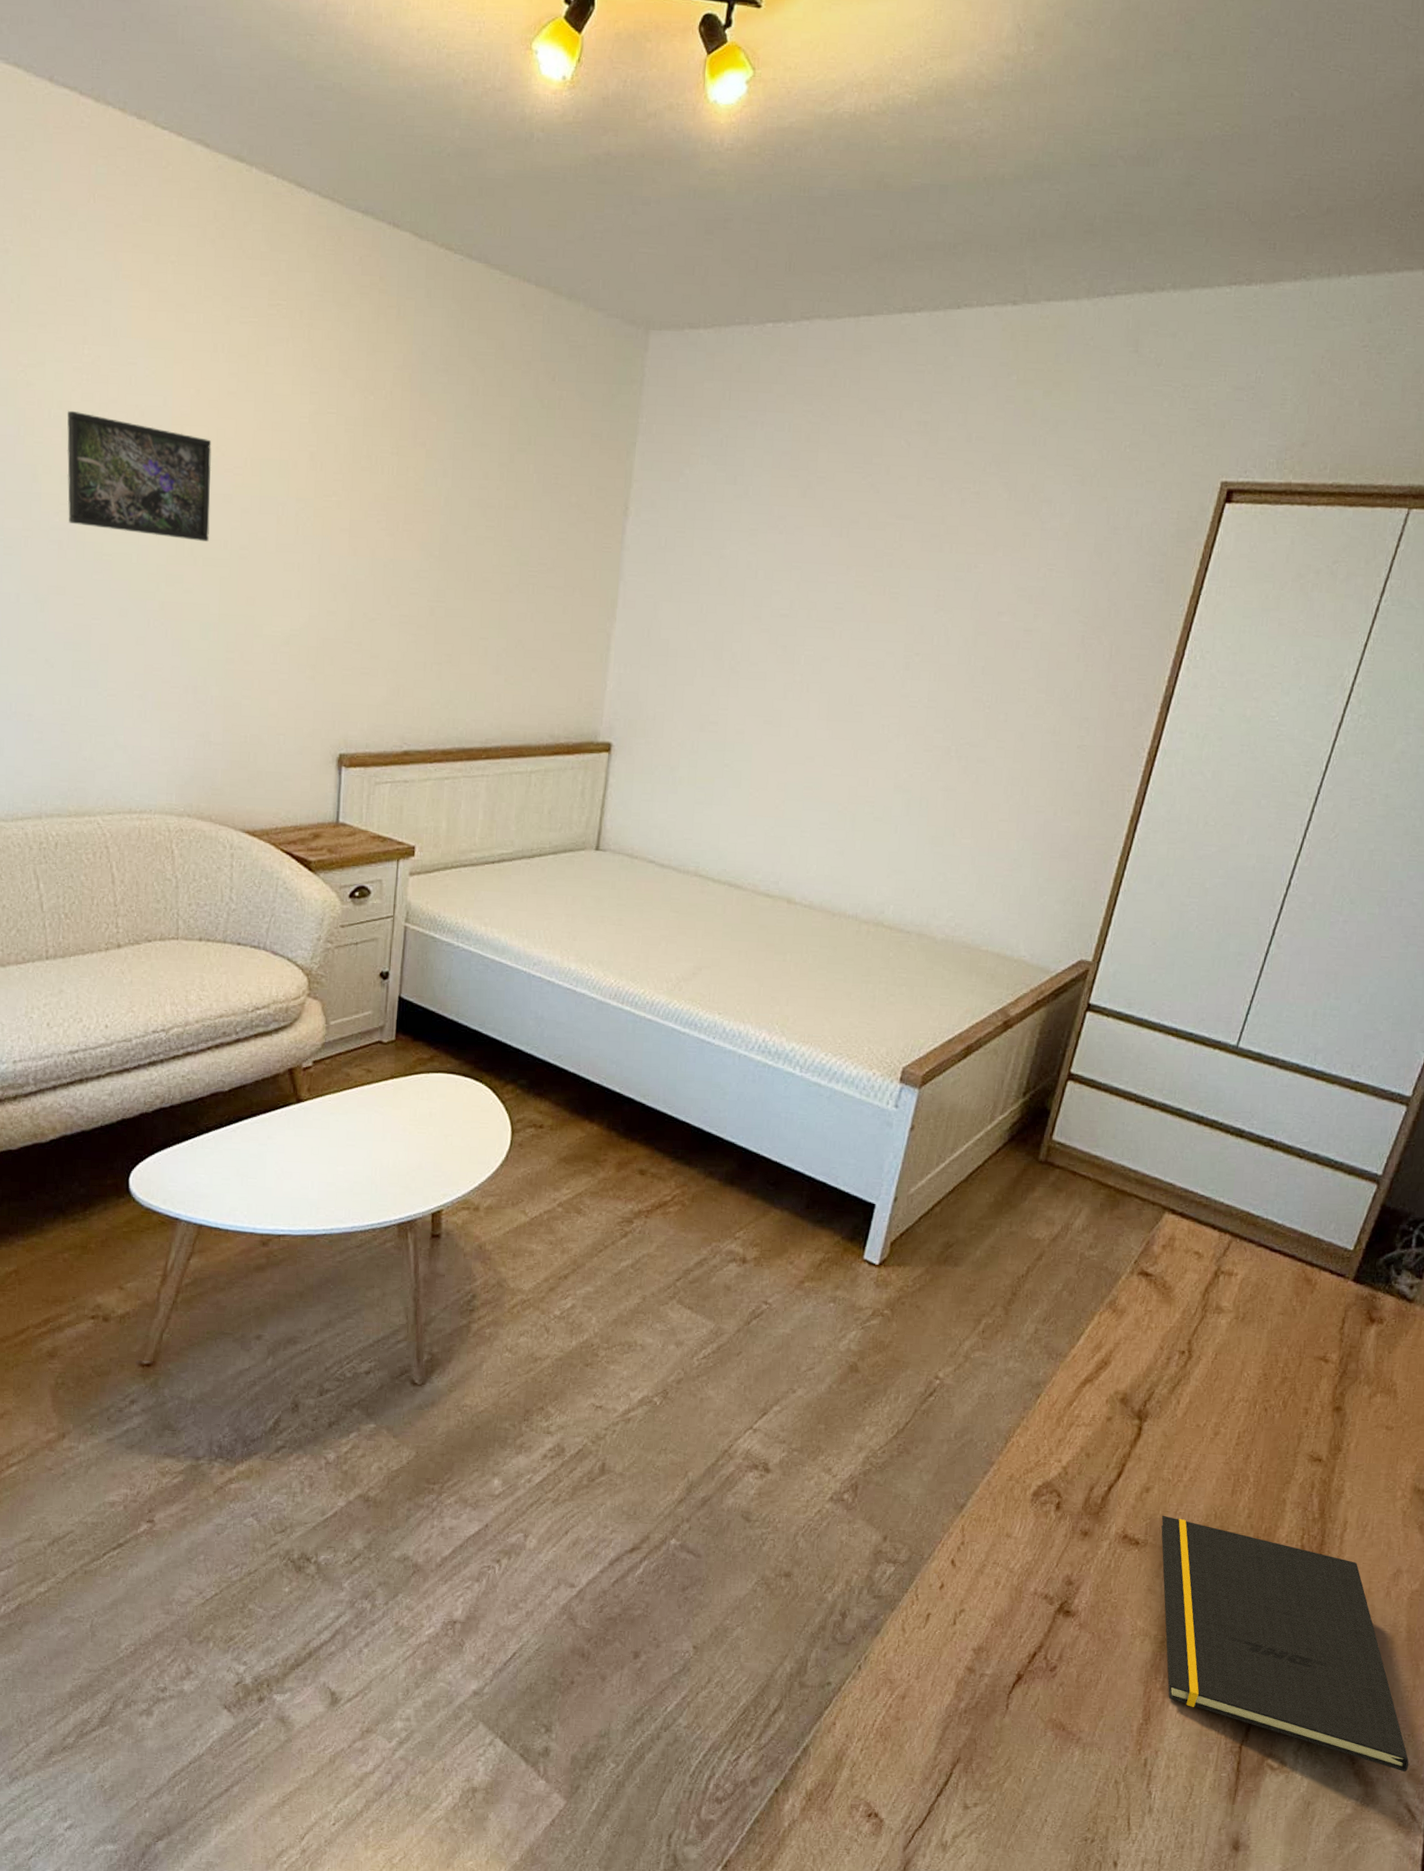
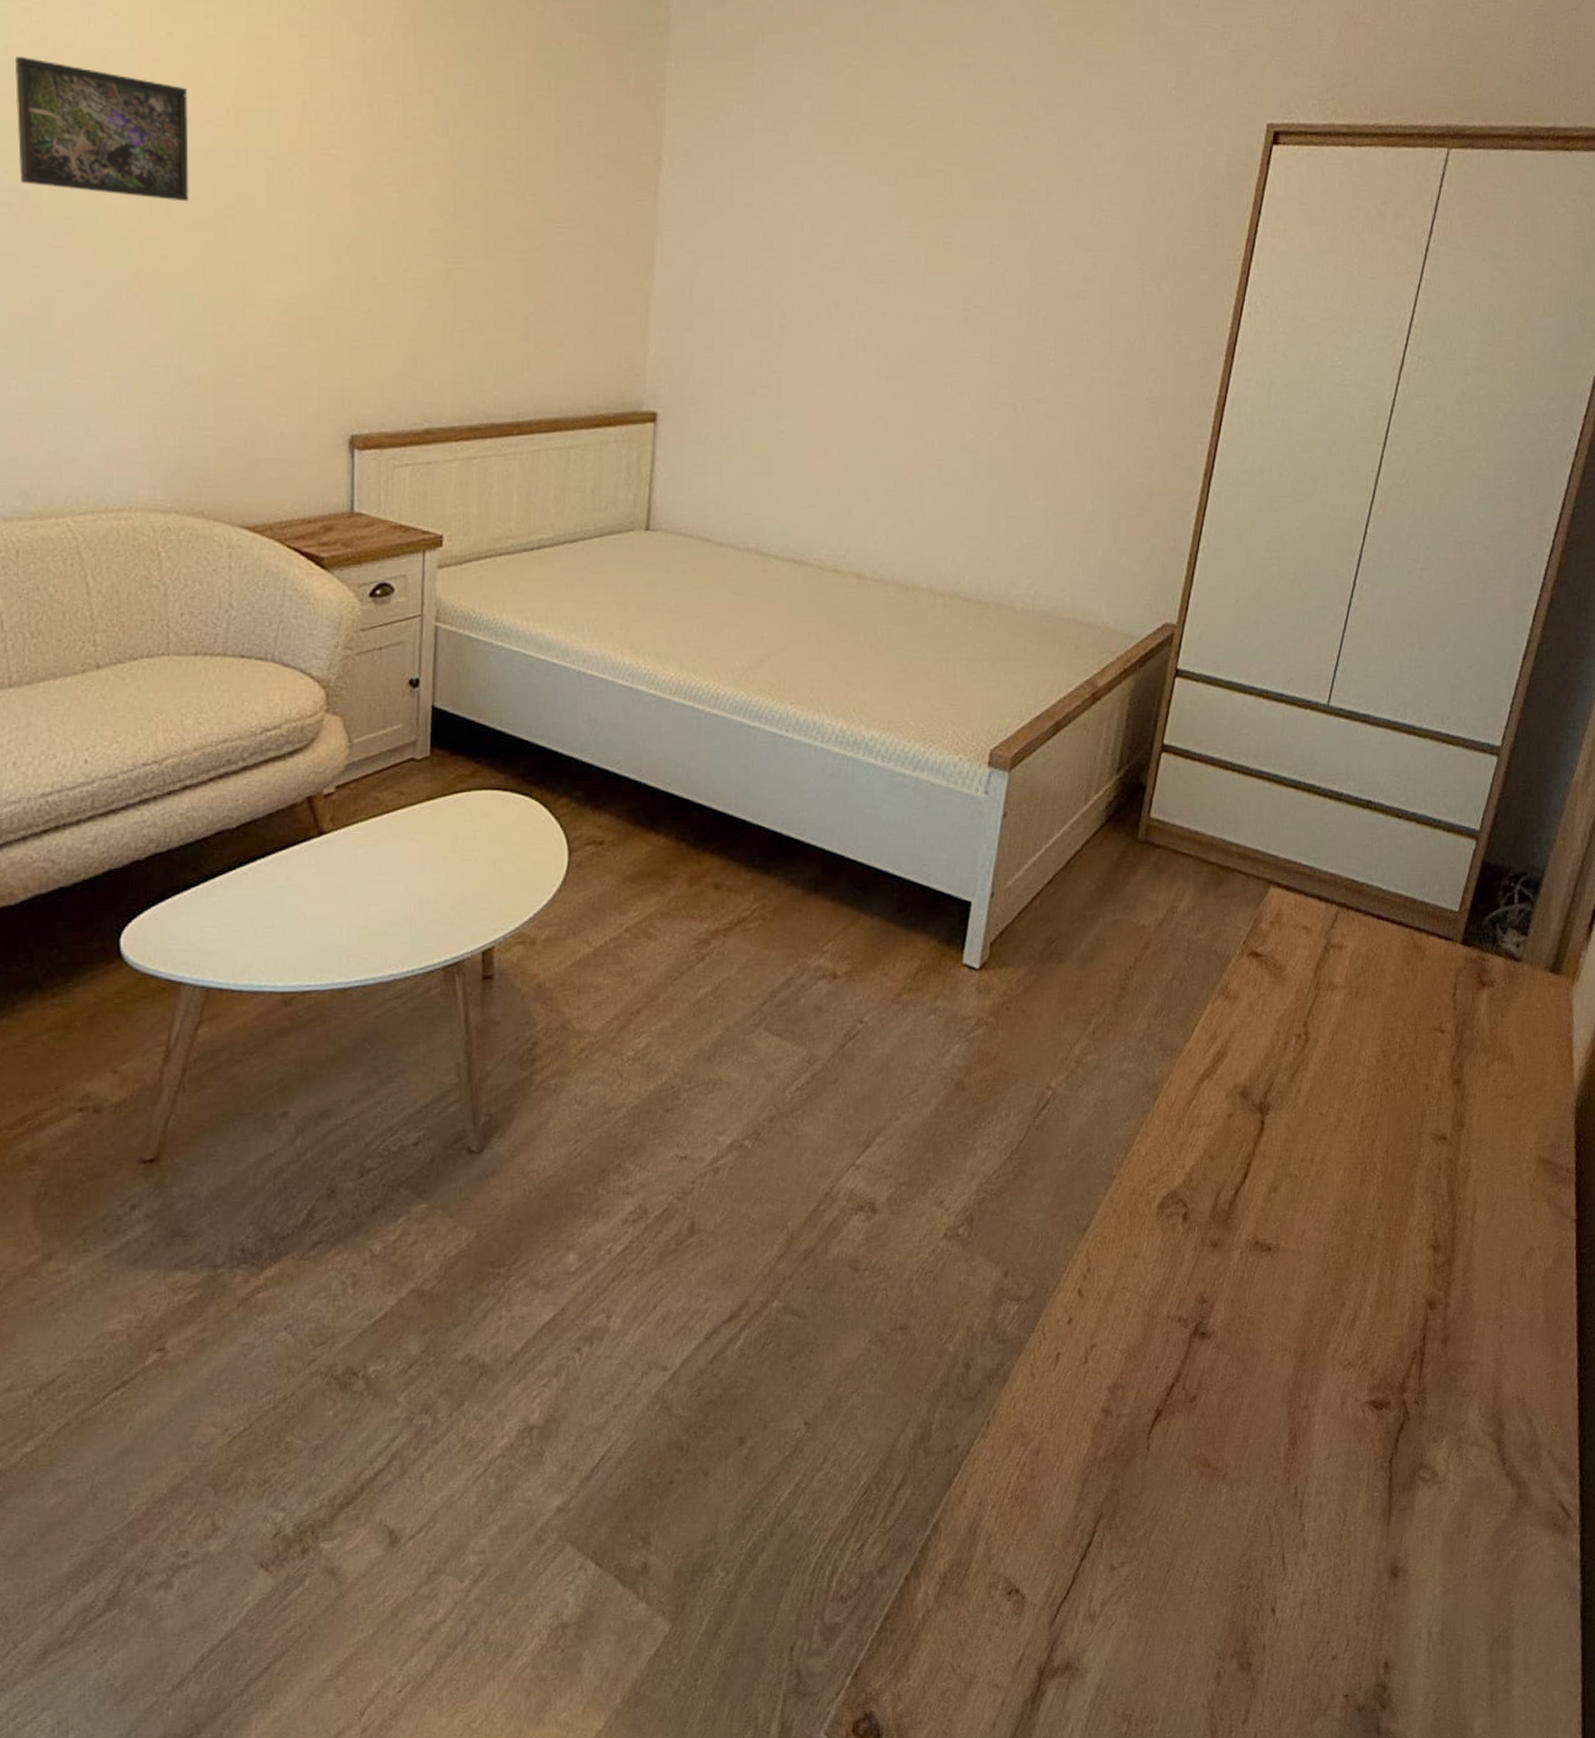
notepad: present [1161,1515,1409,1771] -> none [1291,1215,1559,1466]

